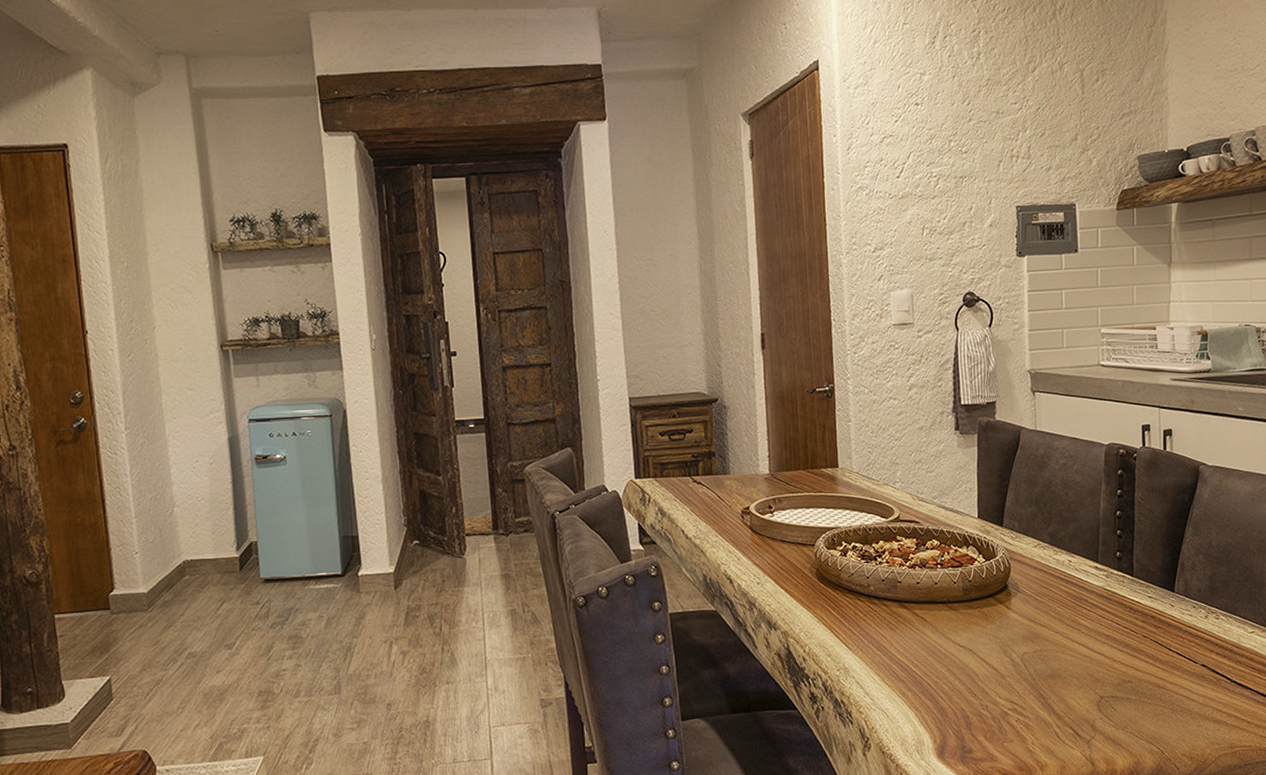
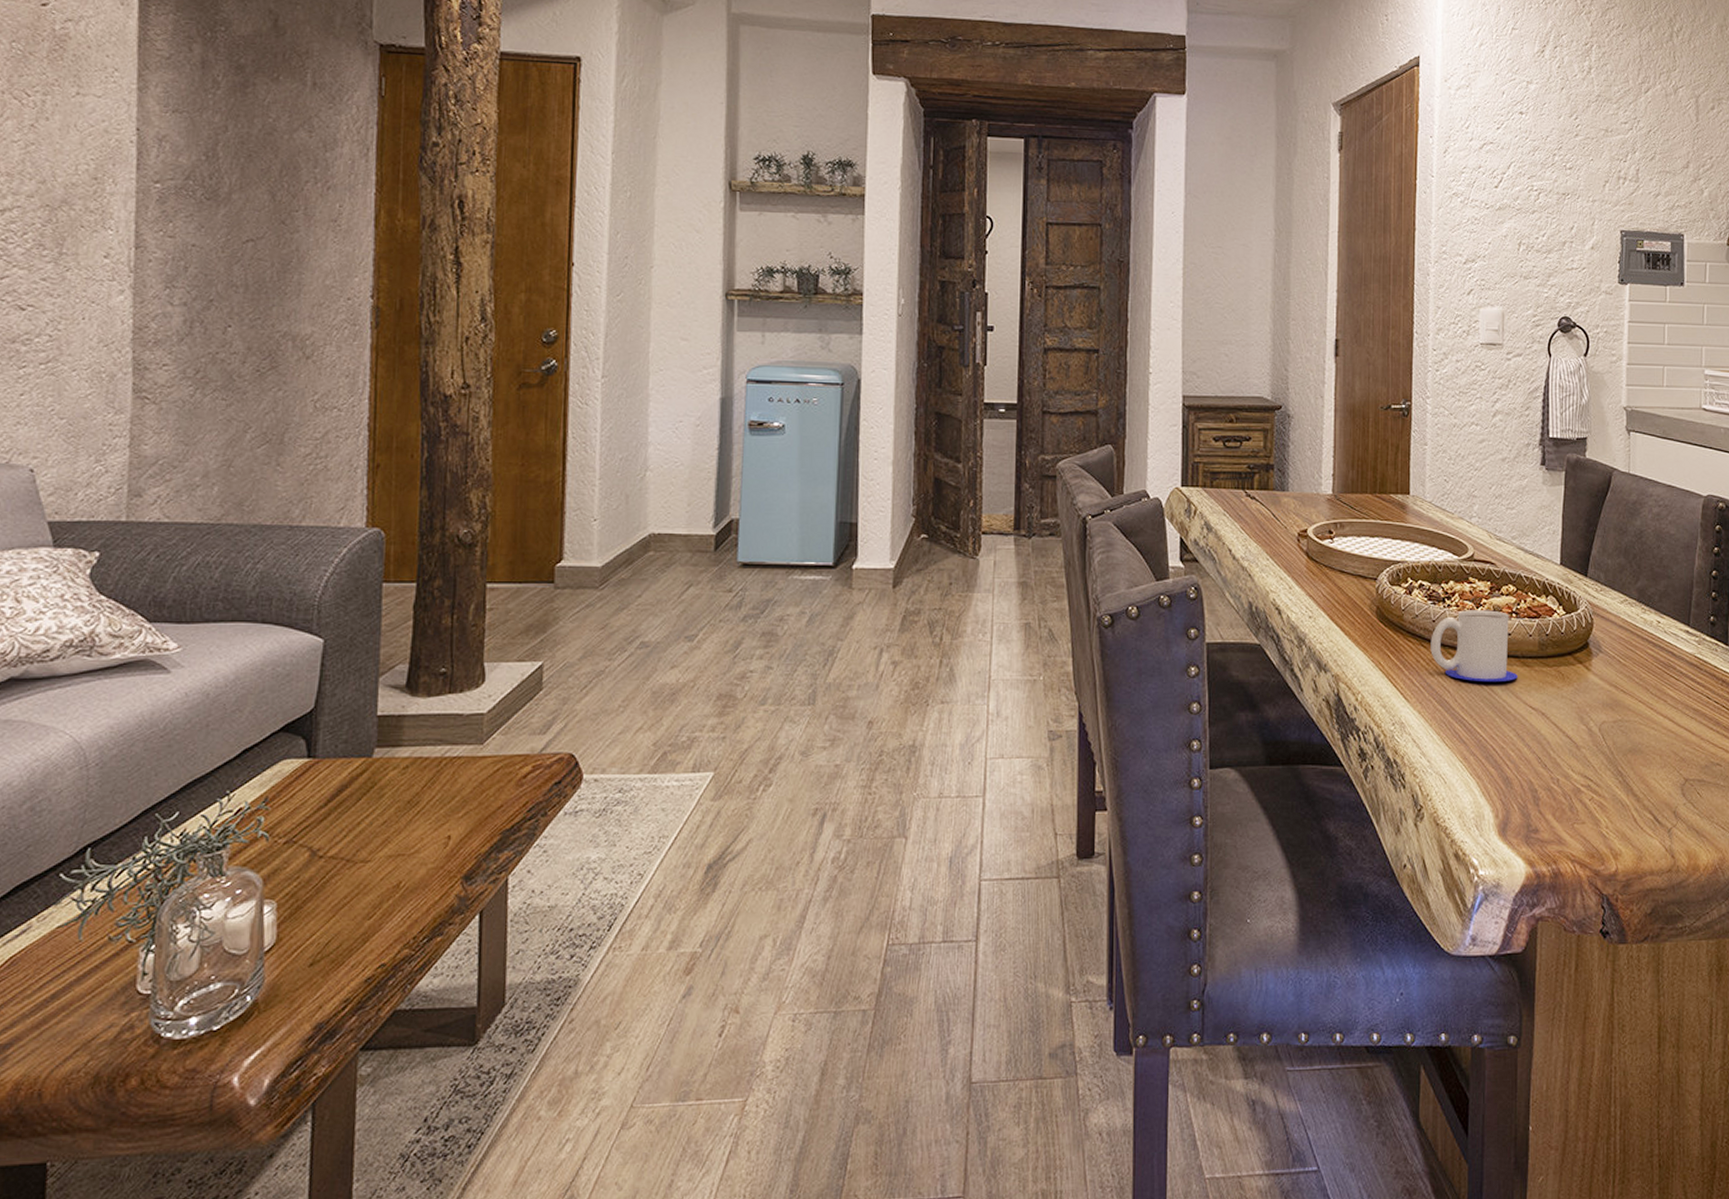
mug: none [866,563,946,627] -> present [1430,610,1518,682]

